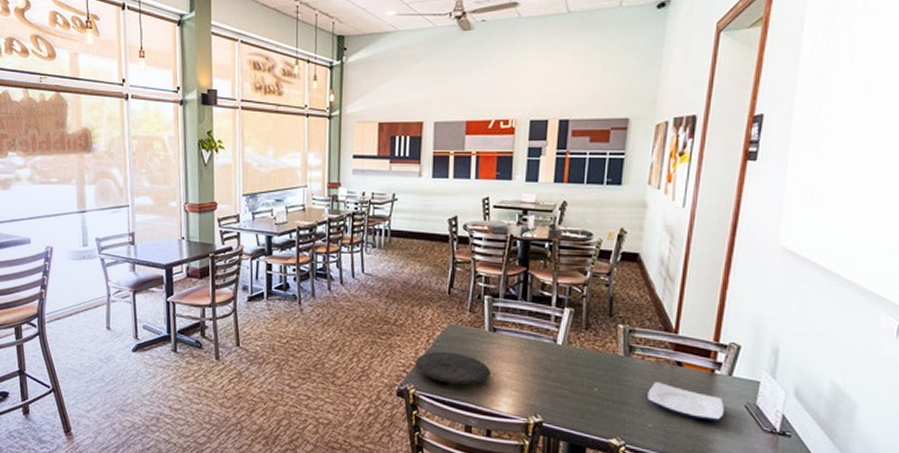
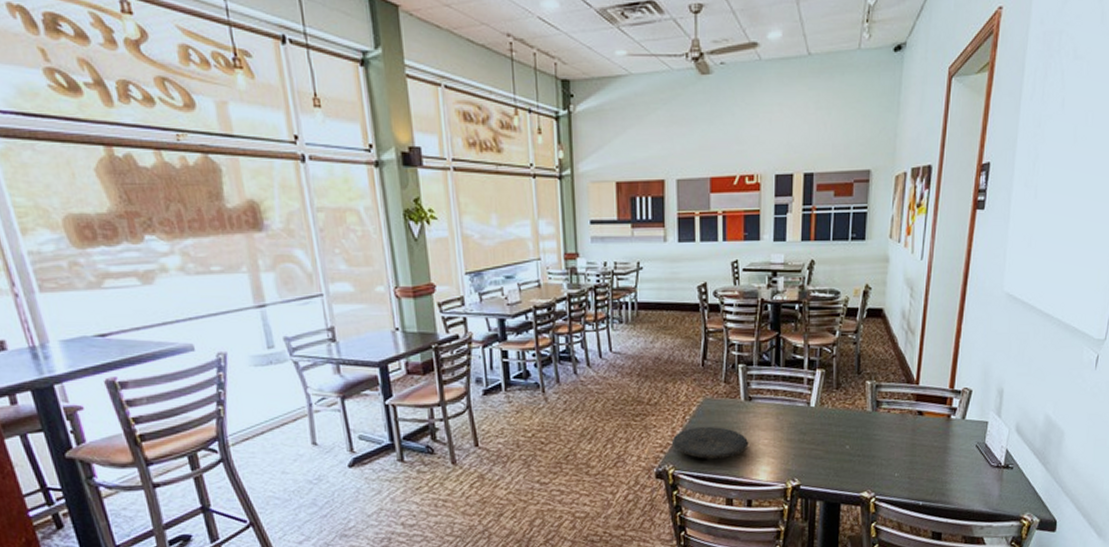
plate: present [647,382,725,422] -> none [893,433,959,464]

